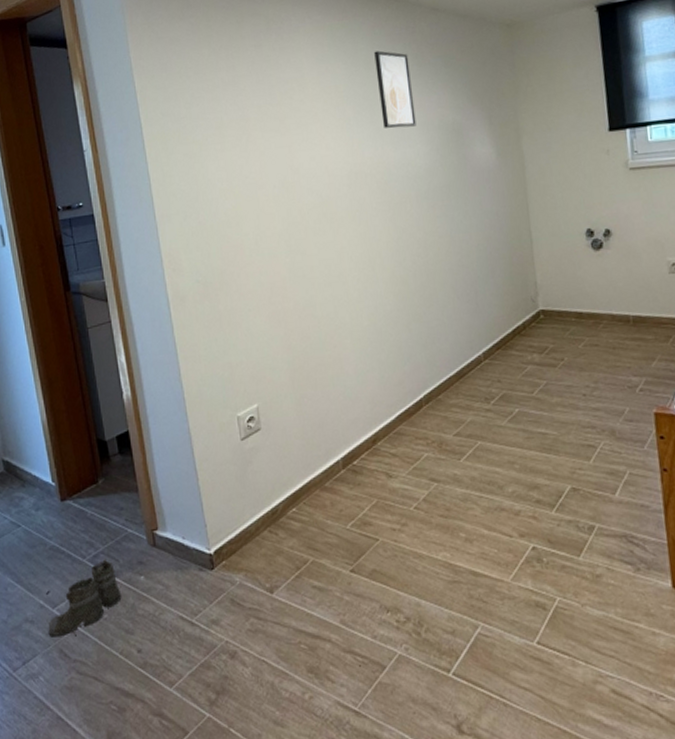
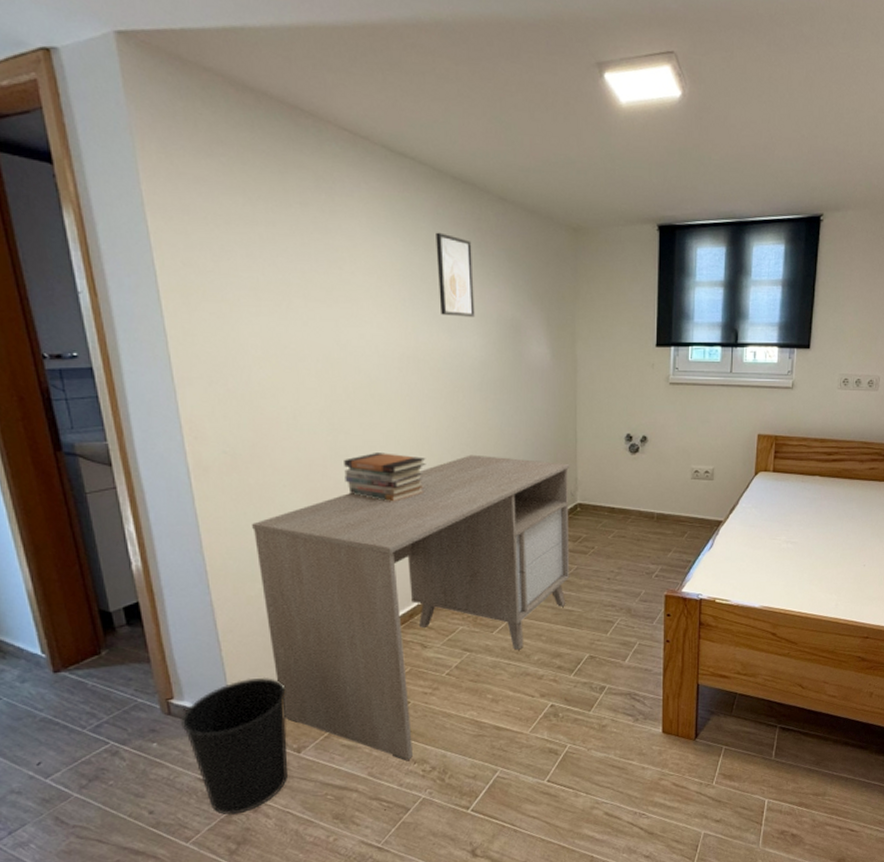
boots: present [48,559,122,637] -> none [40,728,131,806]
wastebasket: none [164,508,263,660] -> present [181,677,289,815]
desk: none [222,265,540,608] -> present [252,454,570,761]
book stack: none [302,270,379,321] -> present [344,453,426,502]

